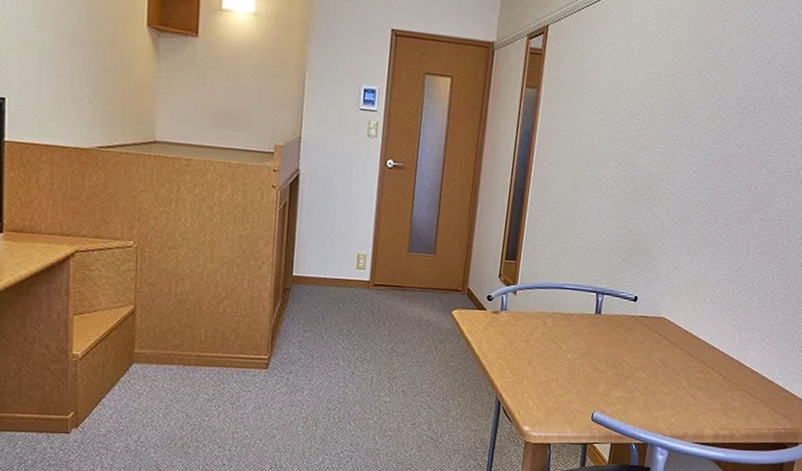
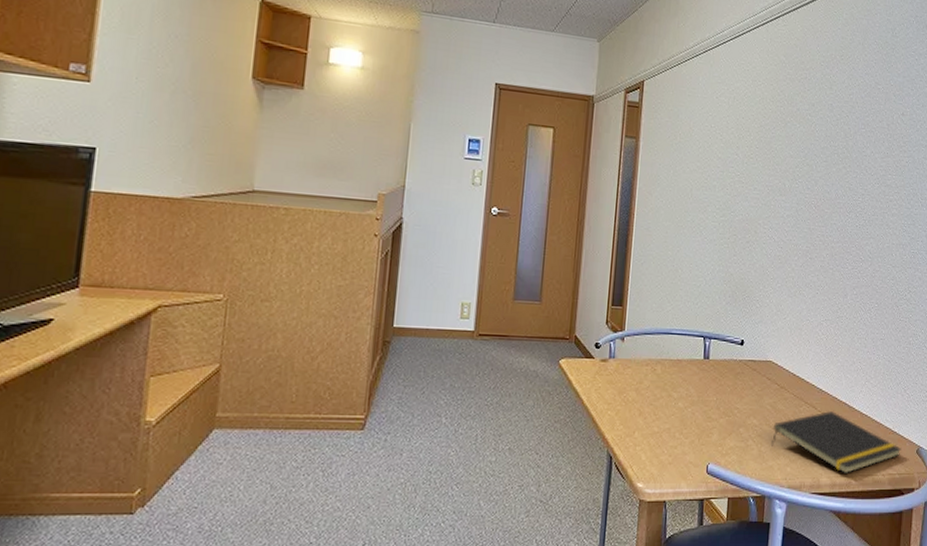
notepad: none [657,367,790,426] -> present [770,411,902,473]

